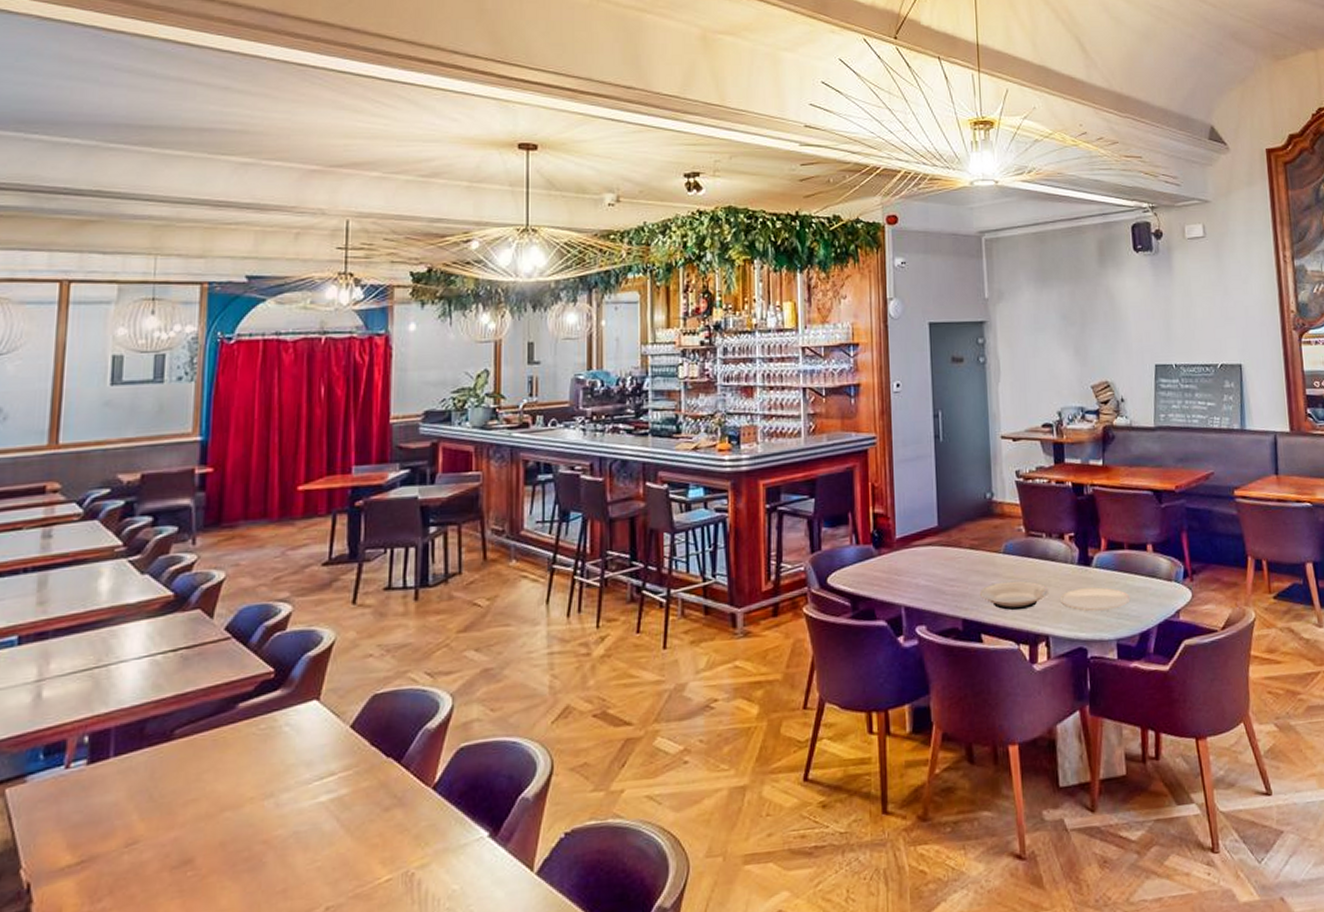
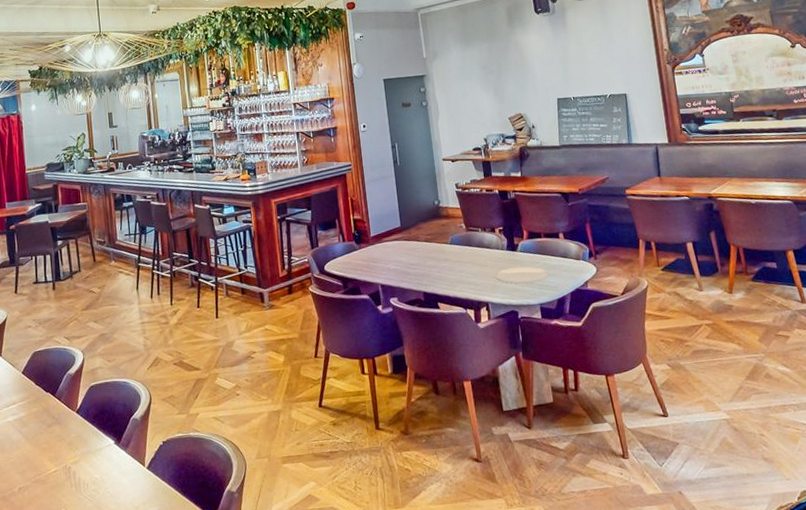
plate: present [980,580,1050,610] -> none [435,263,487,285]

